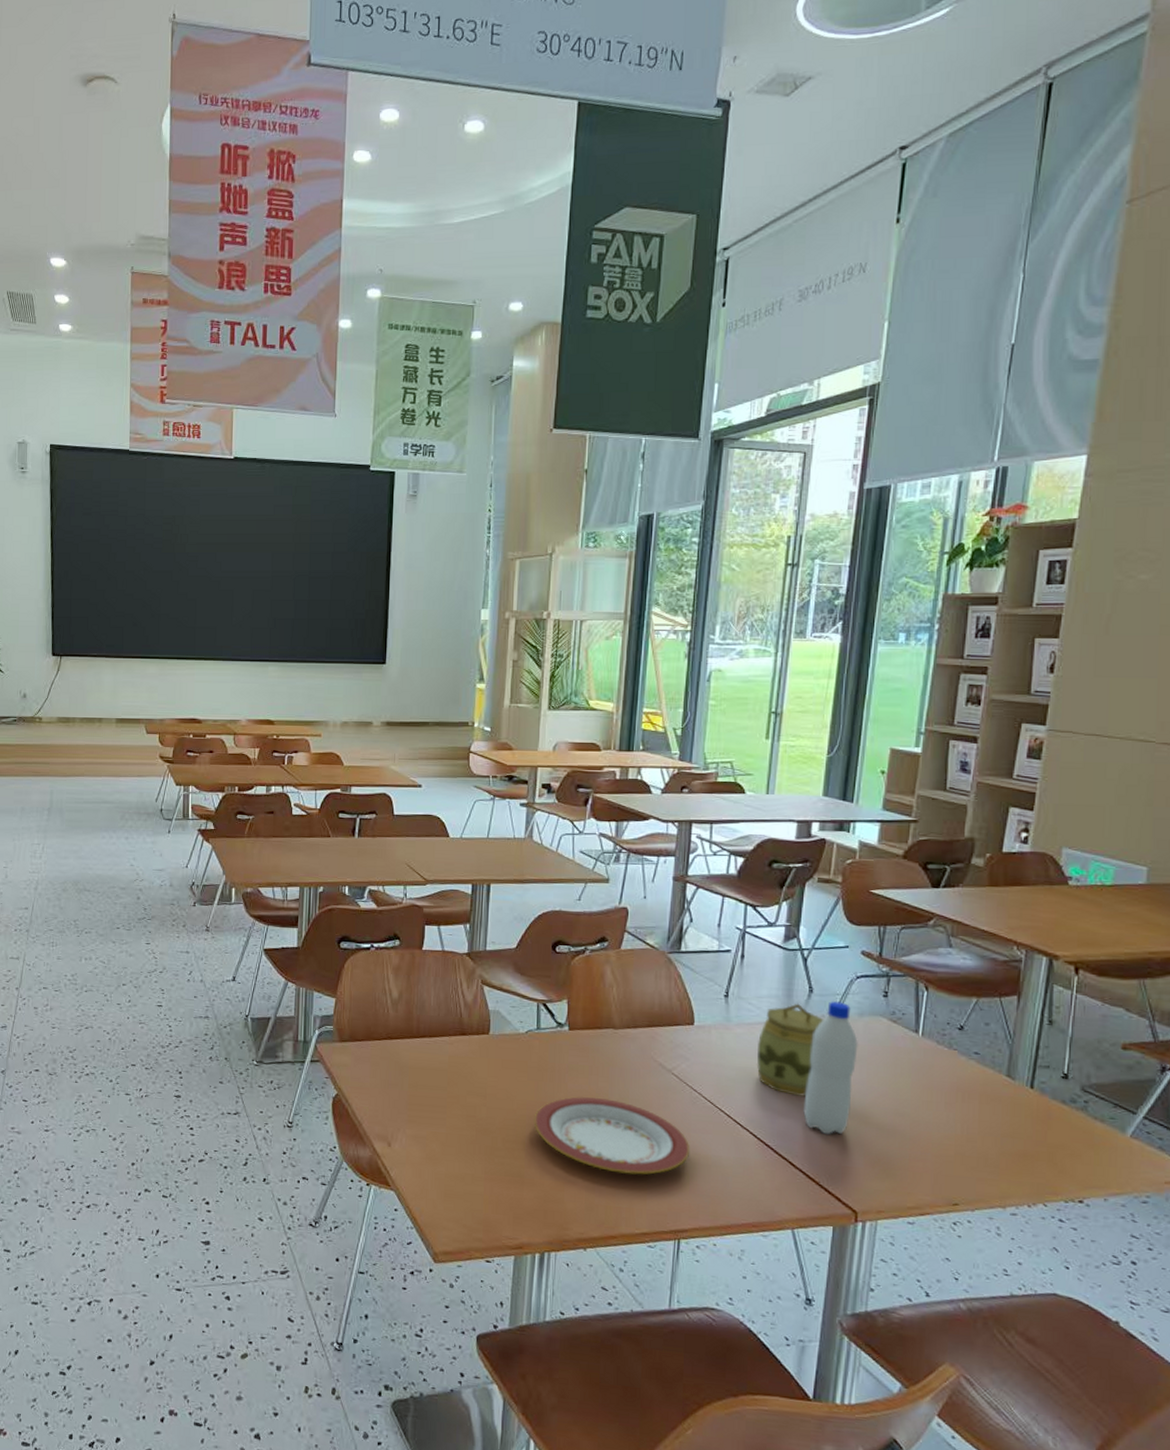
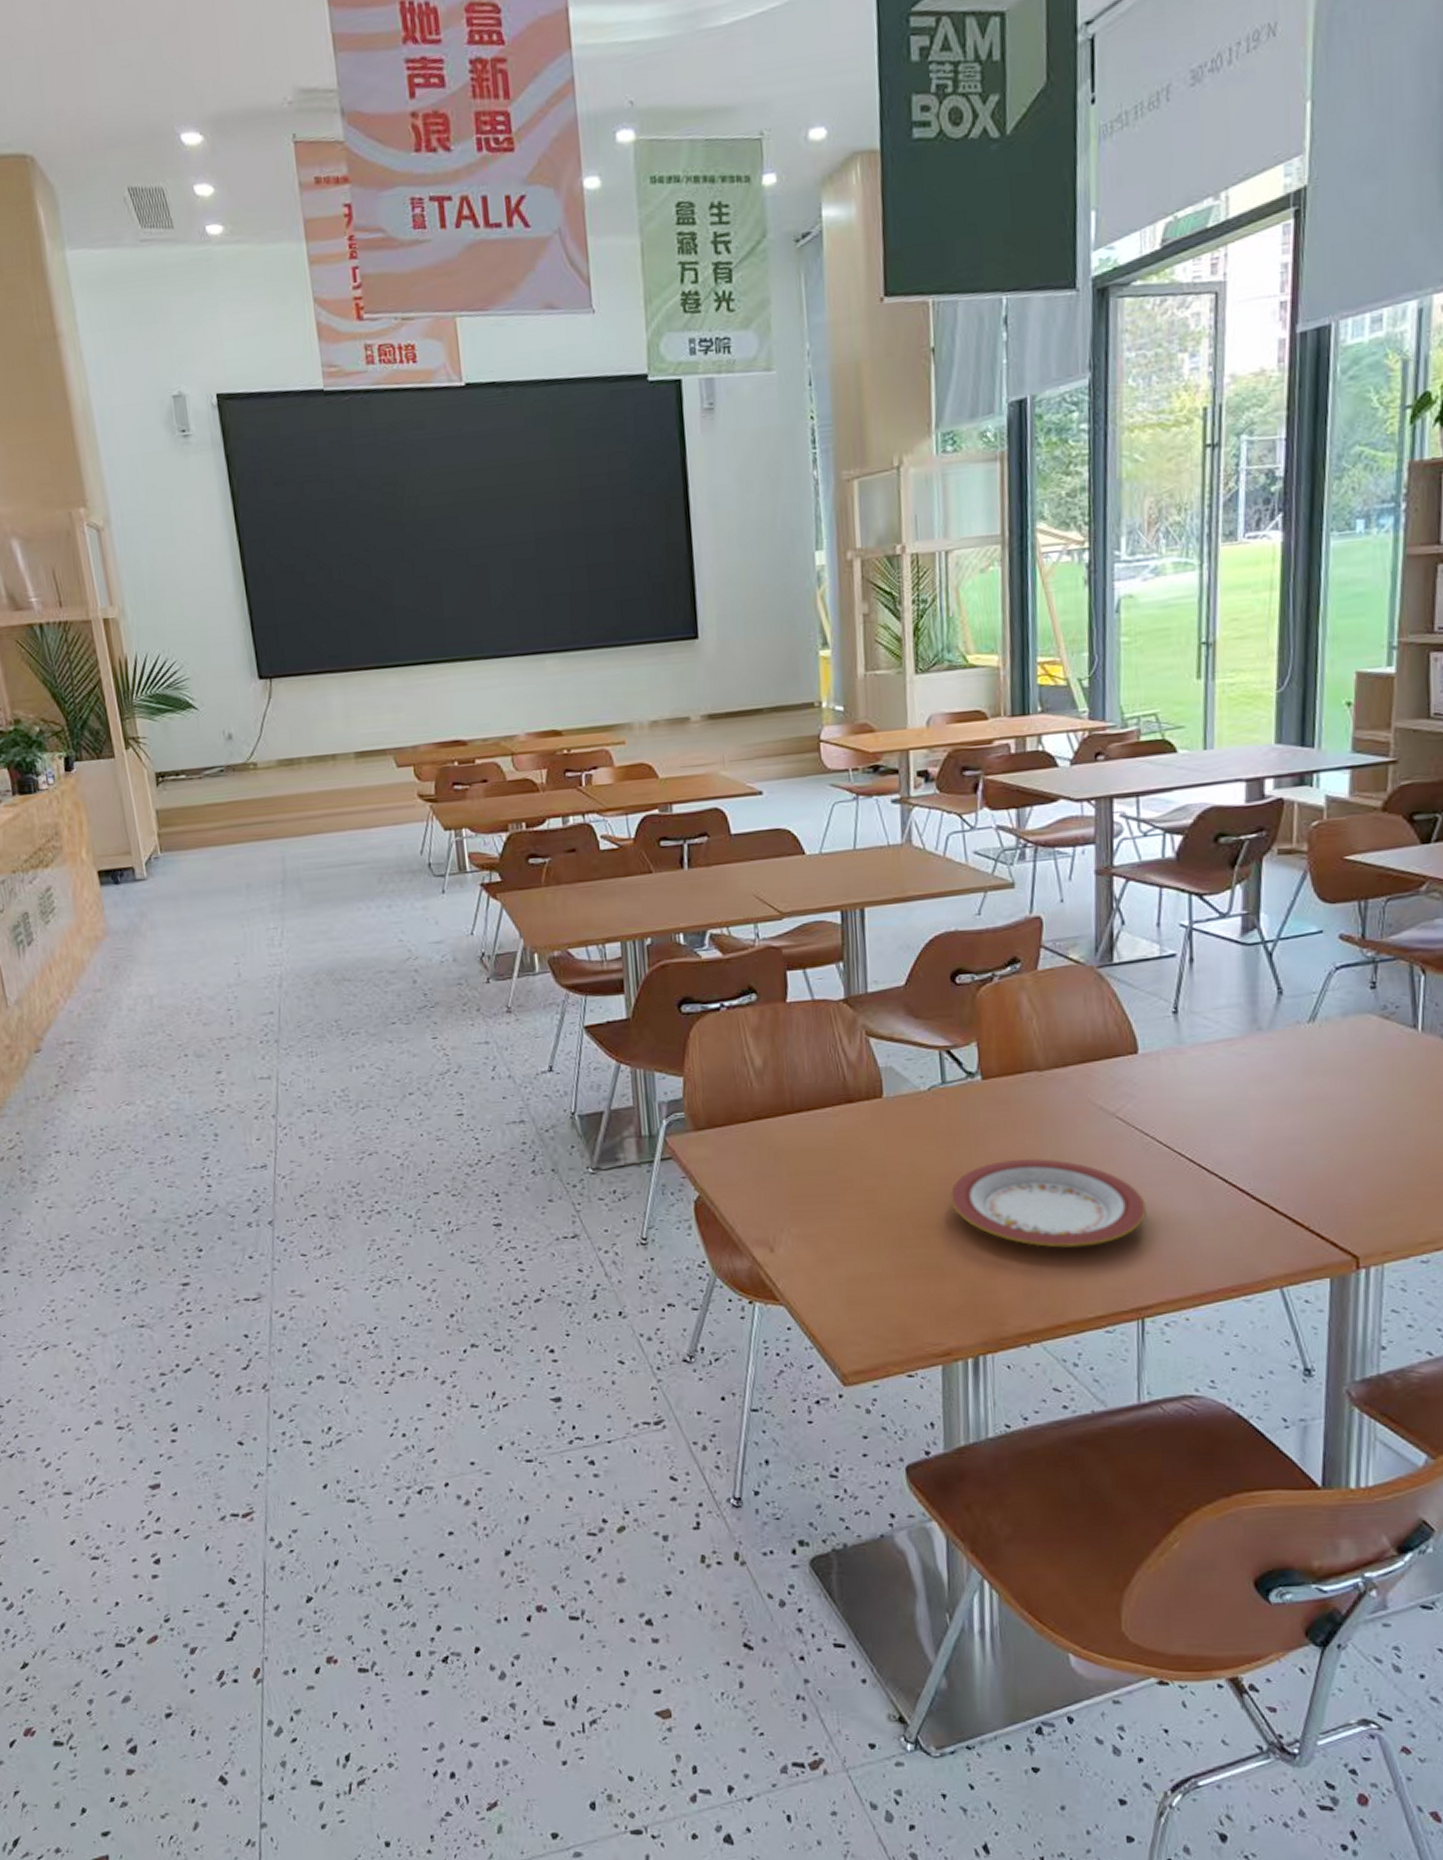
jar: present [757,1003,824,1096] -> none [1219,1010,1299,1125]
water bottle: present [803,1000,858,1135] -> none [1282,1000,1344,1168]

